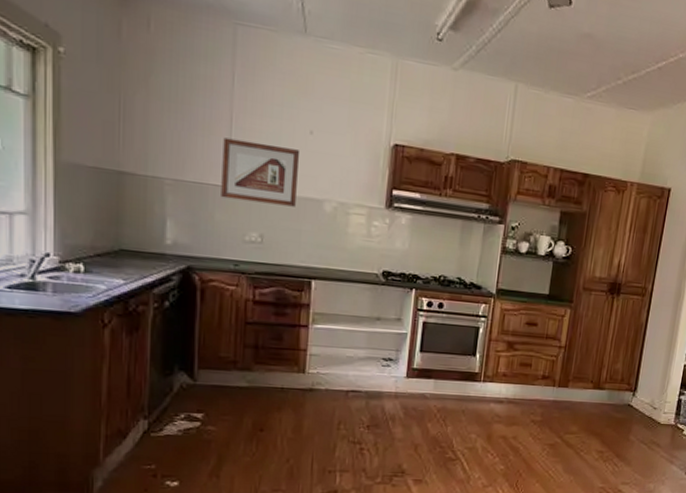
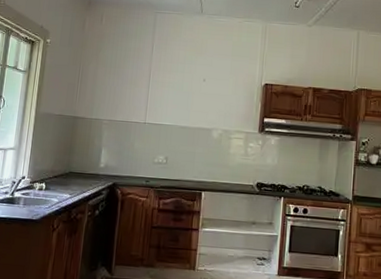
picture frame: present [221,137,301,207] -> none [139,88,196,135]

